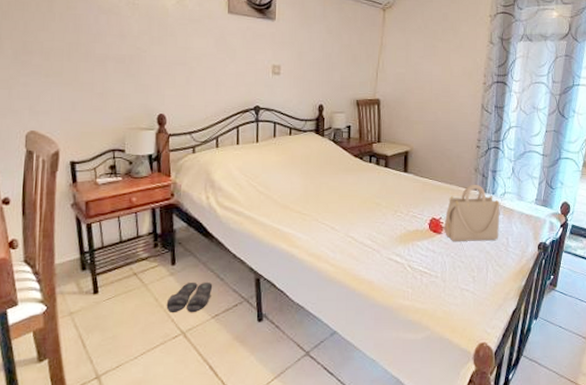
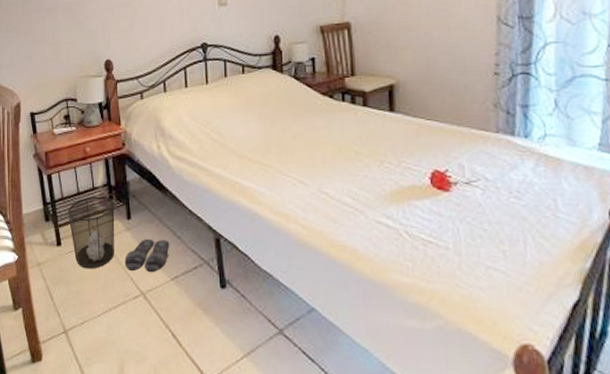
waste bin: none [108,244,159,314] -> present [68,196,115,269]
handbag: present [444,184,500,241] -> none [452,124,541,203]

